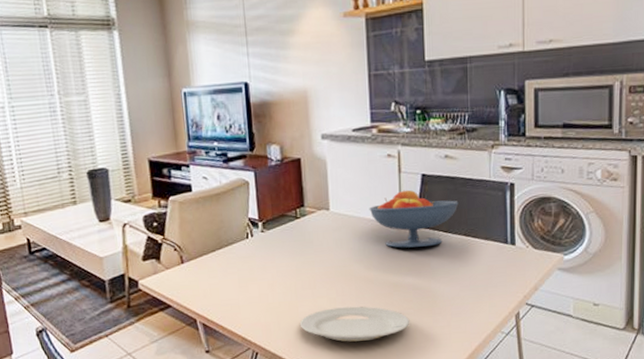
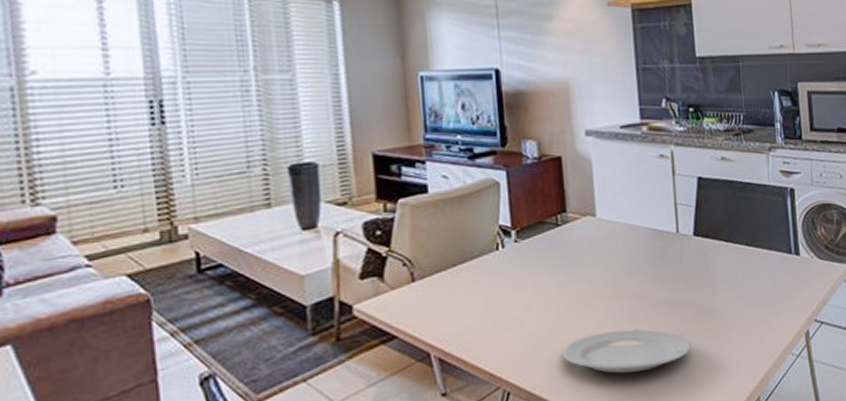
fruit bowl: present [369,190,459,248] -> none [641,194,738,260]

